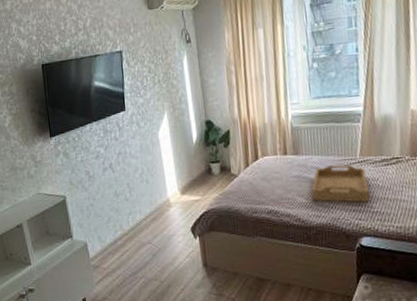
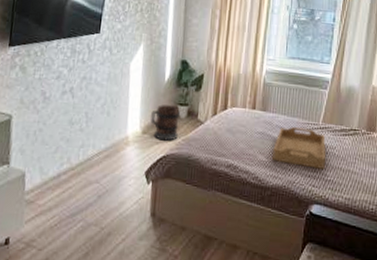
wooden barrel: none [186,164,215,198] -> present [150,105,180,141]

